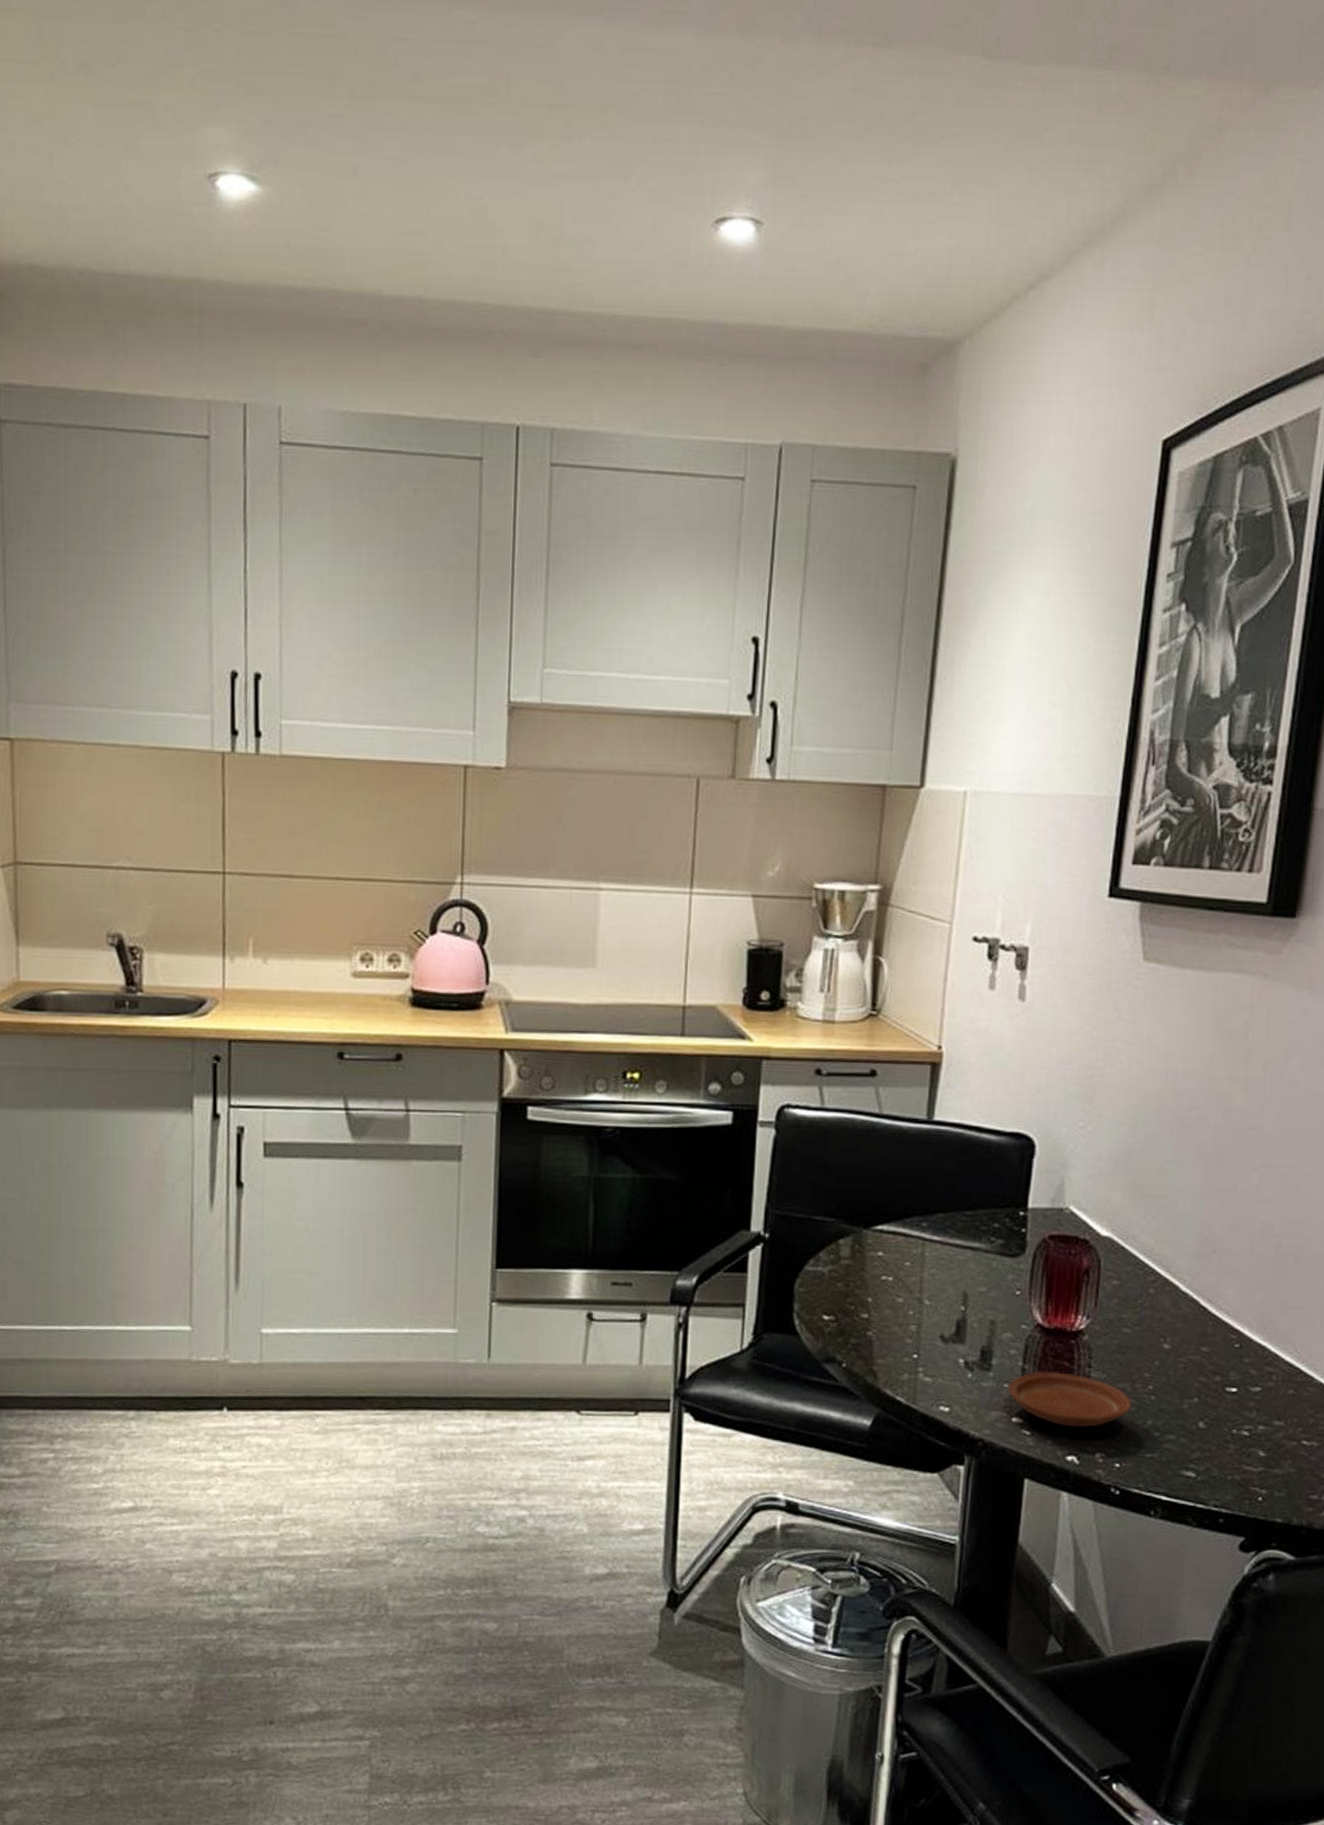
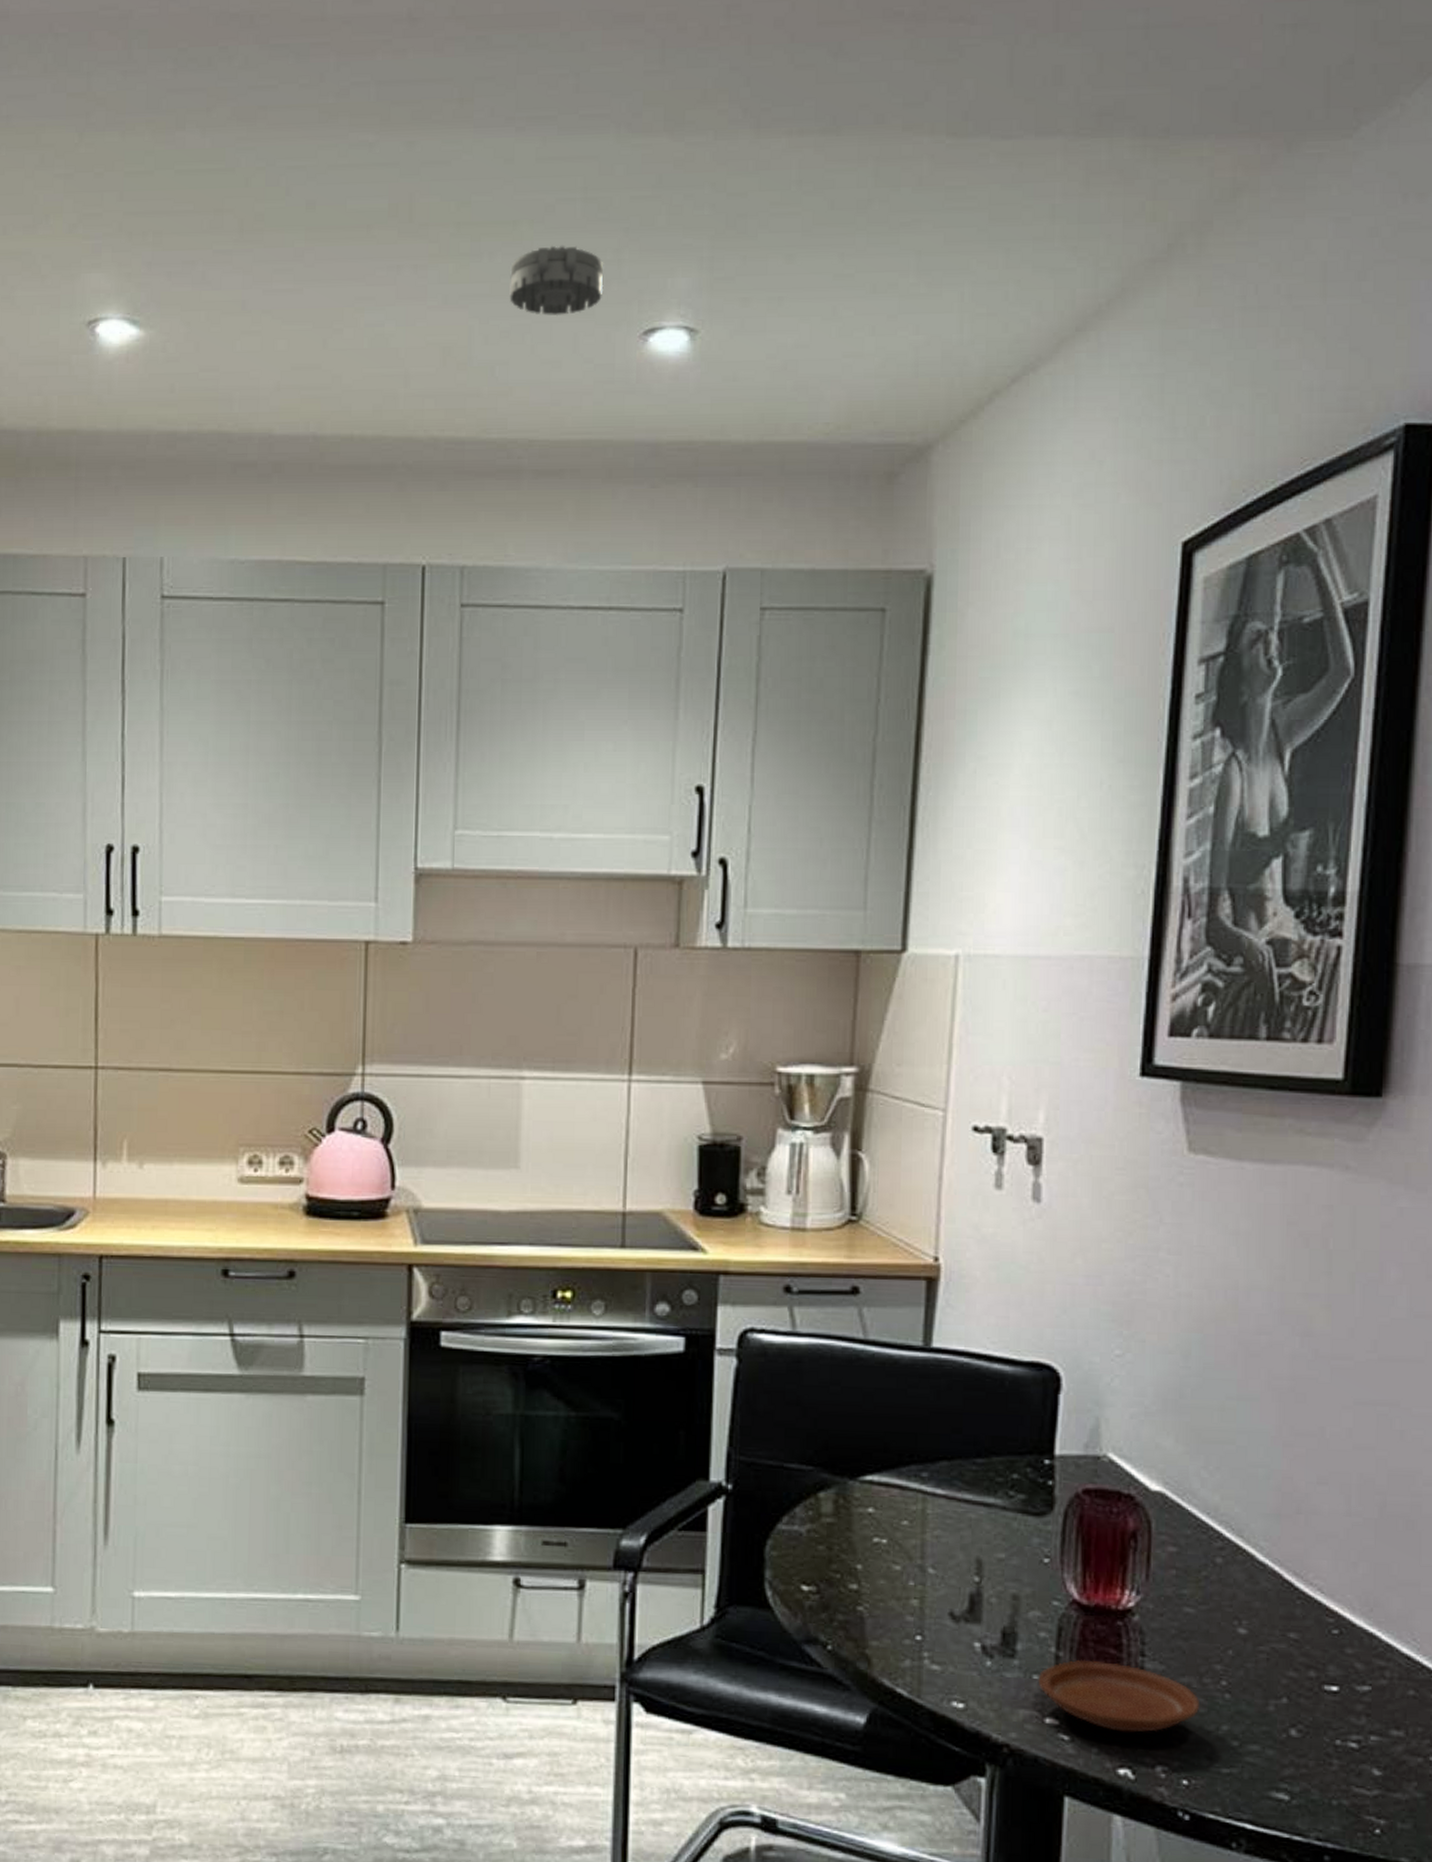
smoke detector: none [597,132,682,201] -> present [509,245,604,316]

